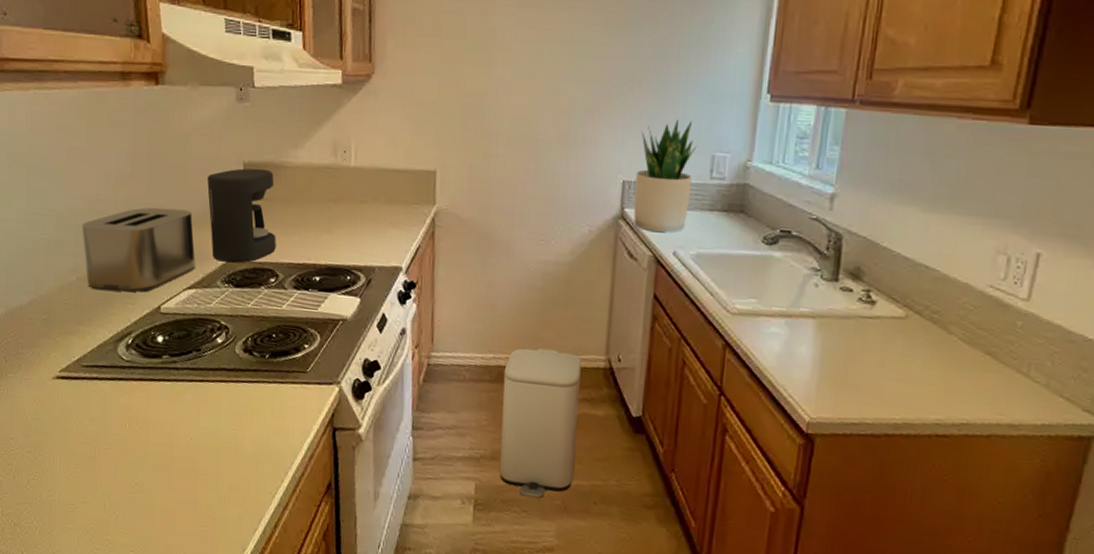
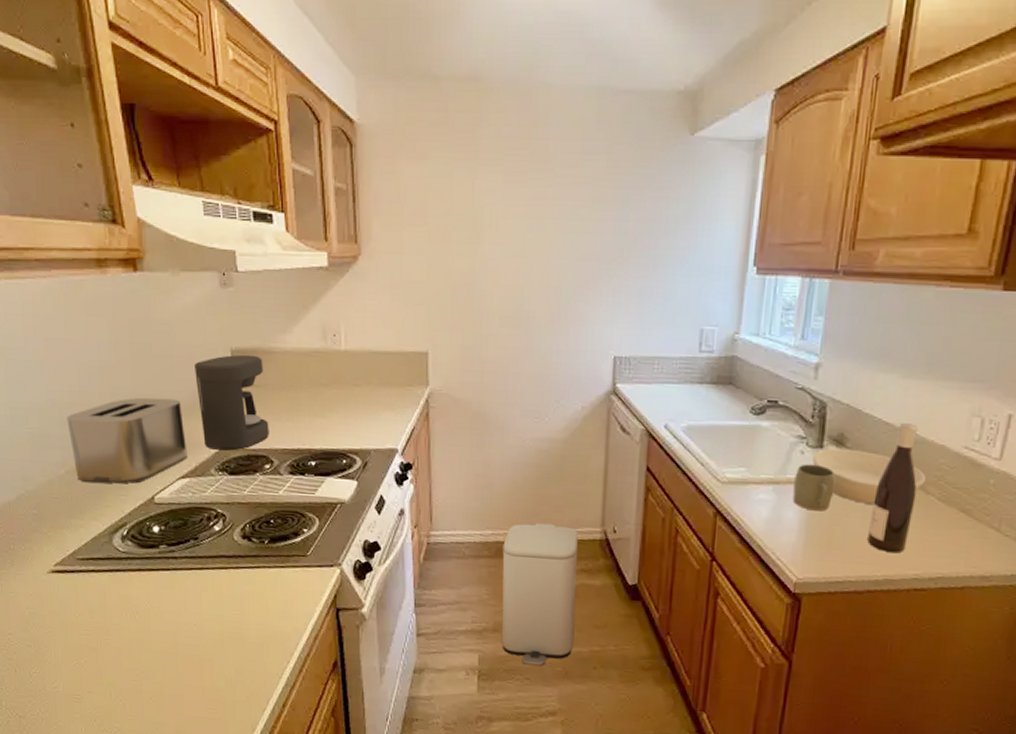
planter: present [633,120,698,233] -> none [625,294,687,407]
mug: none [806,297,851,348] -> present [792,464,836,511]
bowl: none [827,282,949,344] -> present [812,448,927,505]
bottle: none [885,258,939,396] -> present [867,423,918,554]

